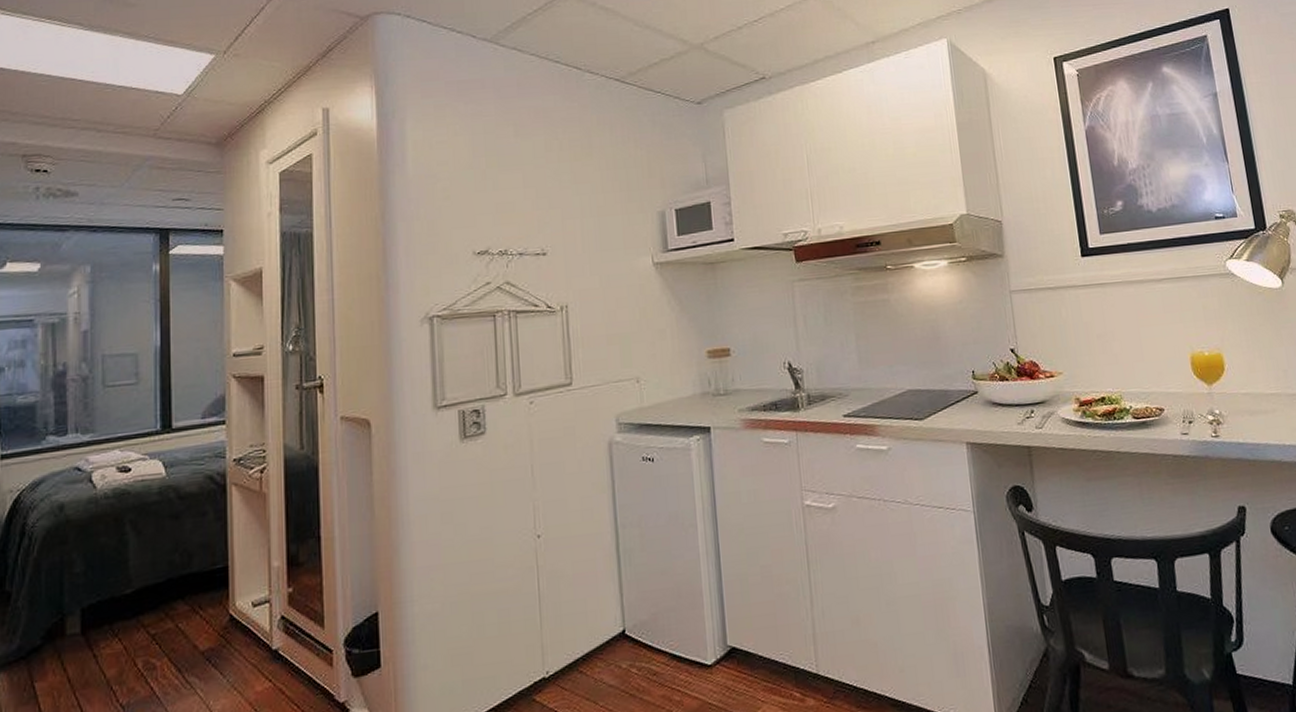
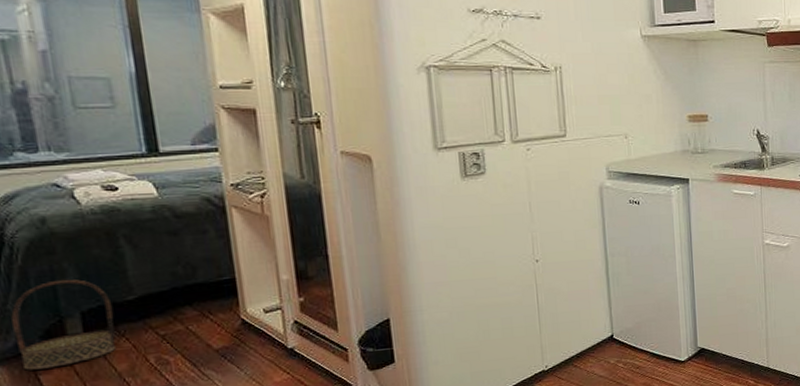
basket: none [19,571,111,677] -> present [11,279,115,371]

